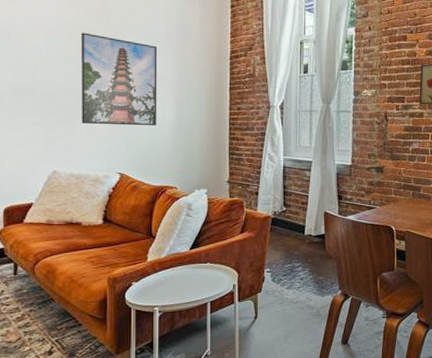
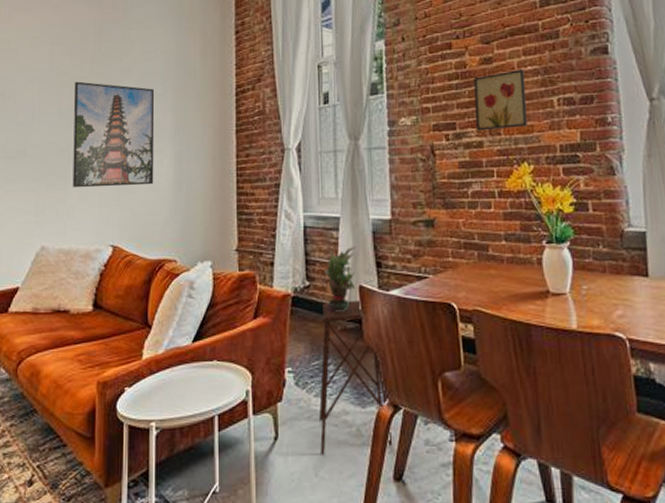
side table: none [289,222,343,328] -> present [319,300,393,455]
potted plant: none [297,183,325,231] -> present [323,246,357,313]

